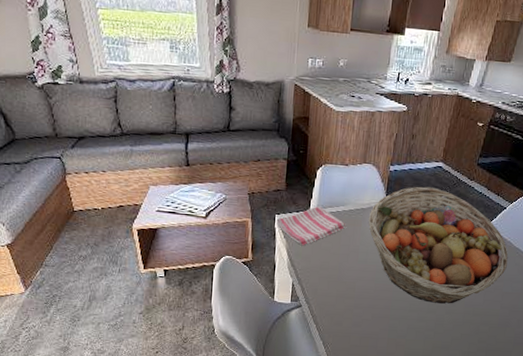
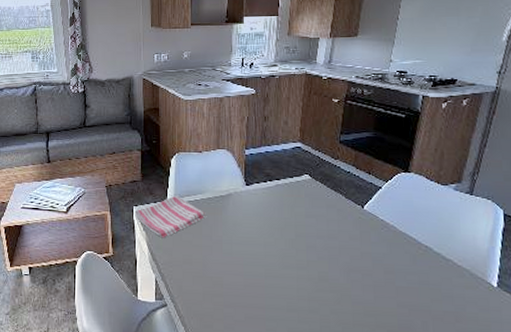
fruit basket: present [368,187,508,304] -> none [228,169,396,302]

